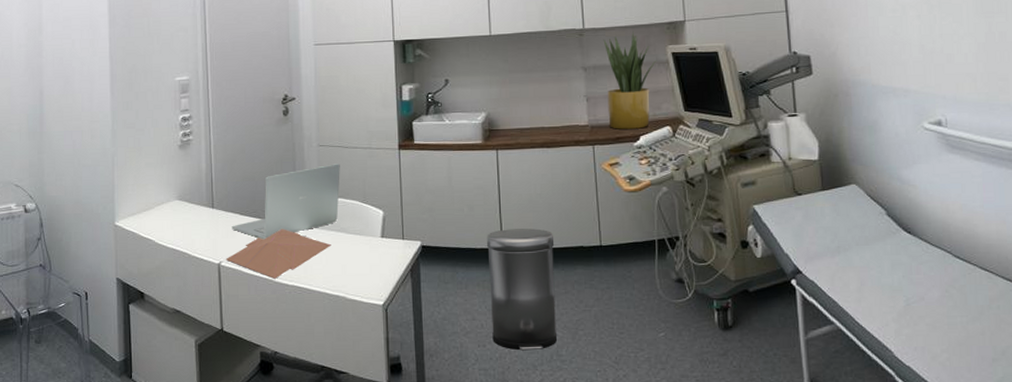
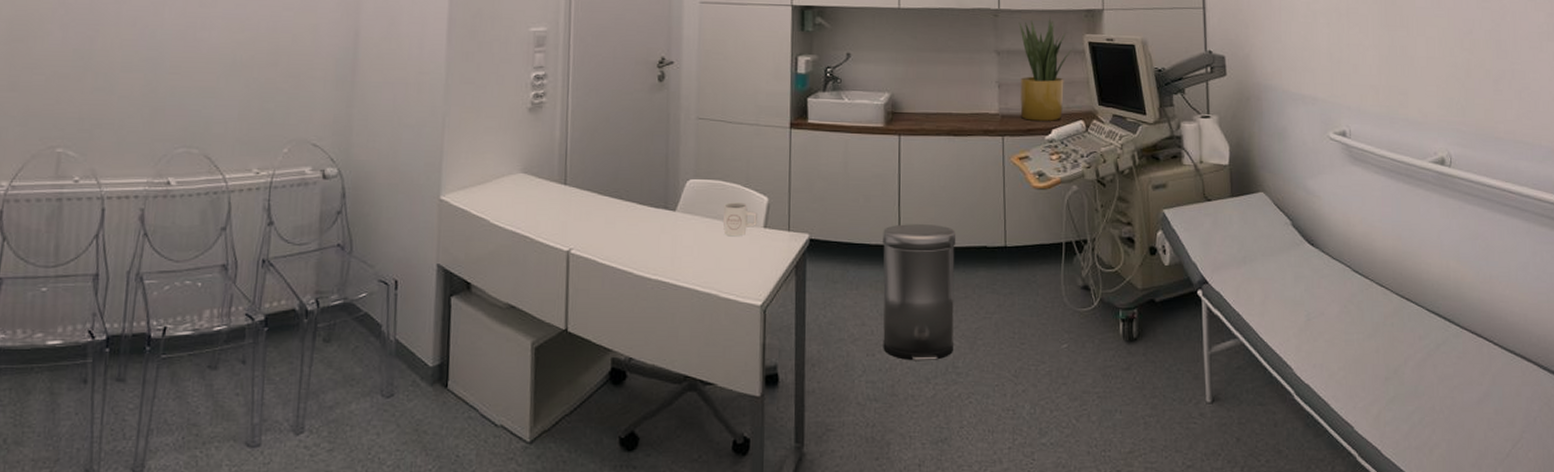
papers: present [225,229,331,279] -> none [576,213,705,271]
laptop: present [232,164,340,240] -> none [587,140,721,225]
mug: none [345,216,375,246] -> present [722,202,757,237]

